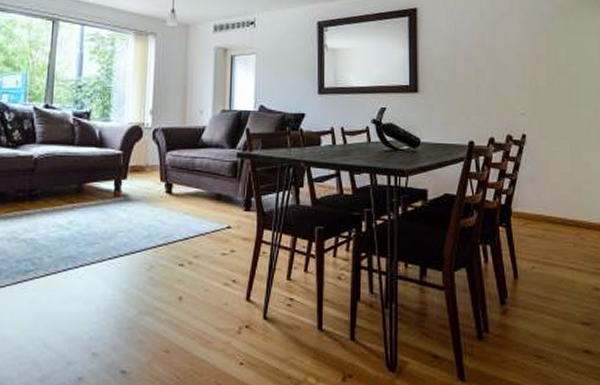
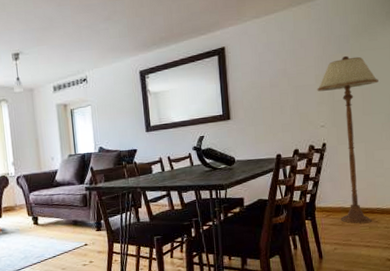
floor lamp: none [518,36,586,239] -> present [317,55,378,224]

